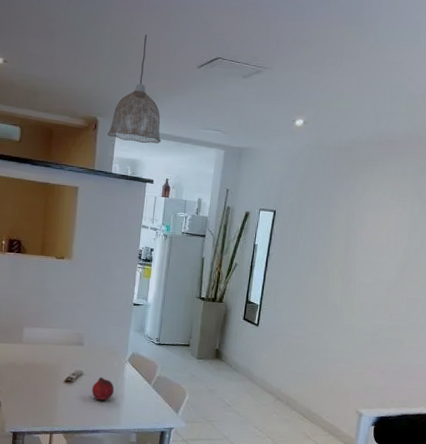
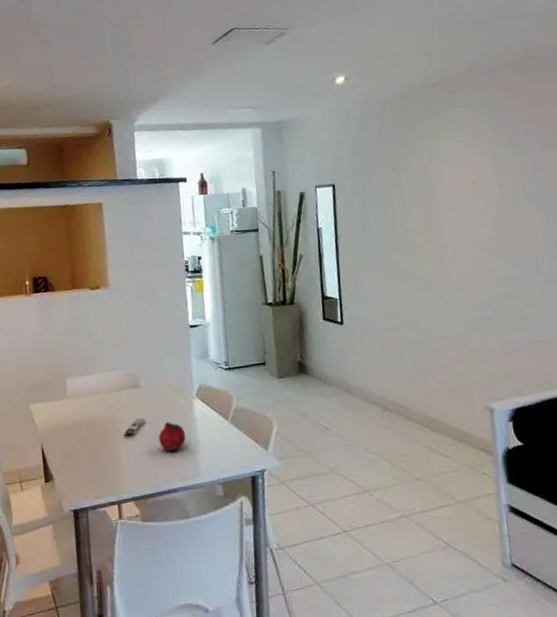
pendant lamp: present [107,35,162,144] -> none [124,20,187,140]

